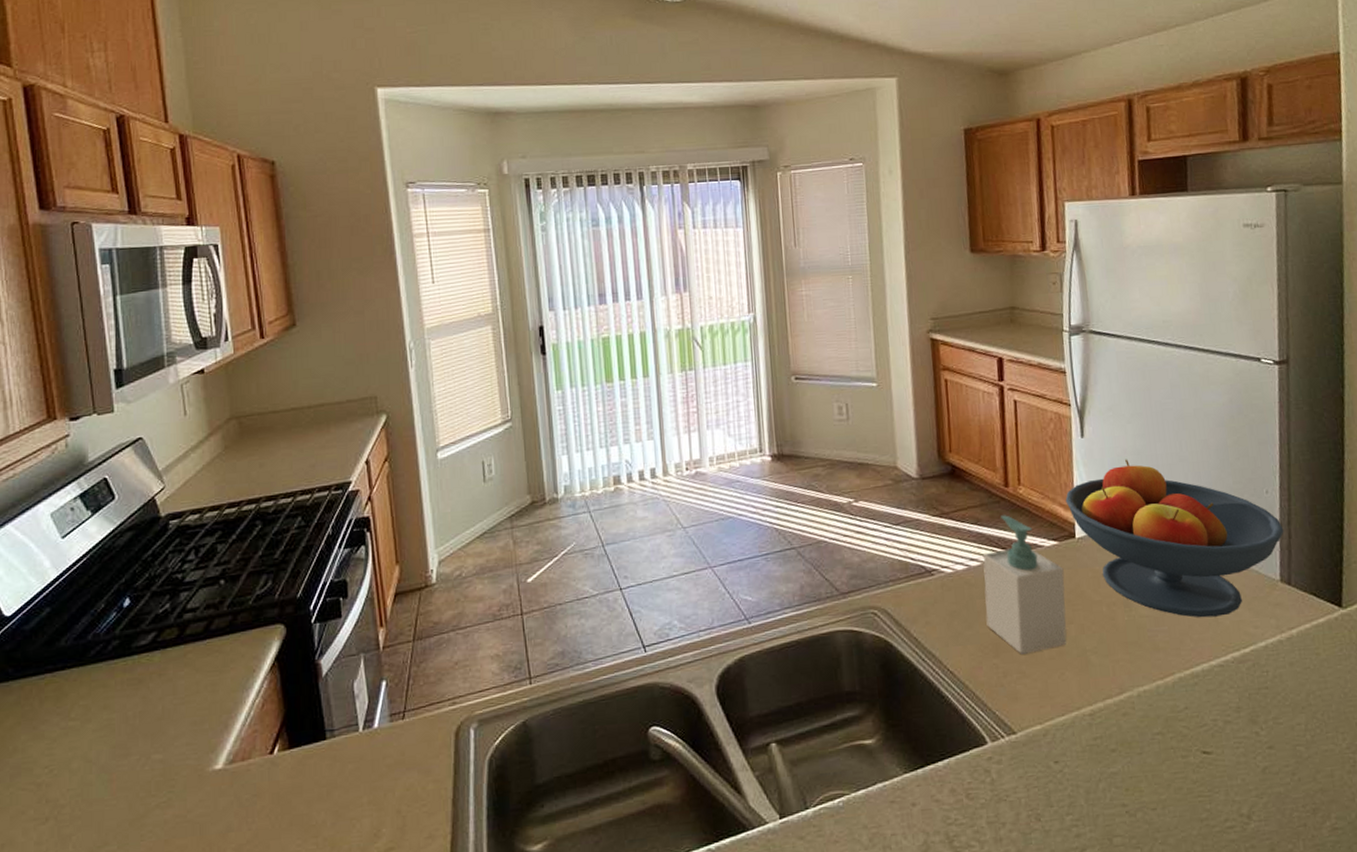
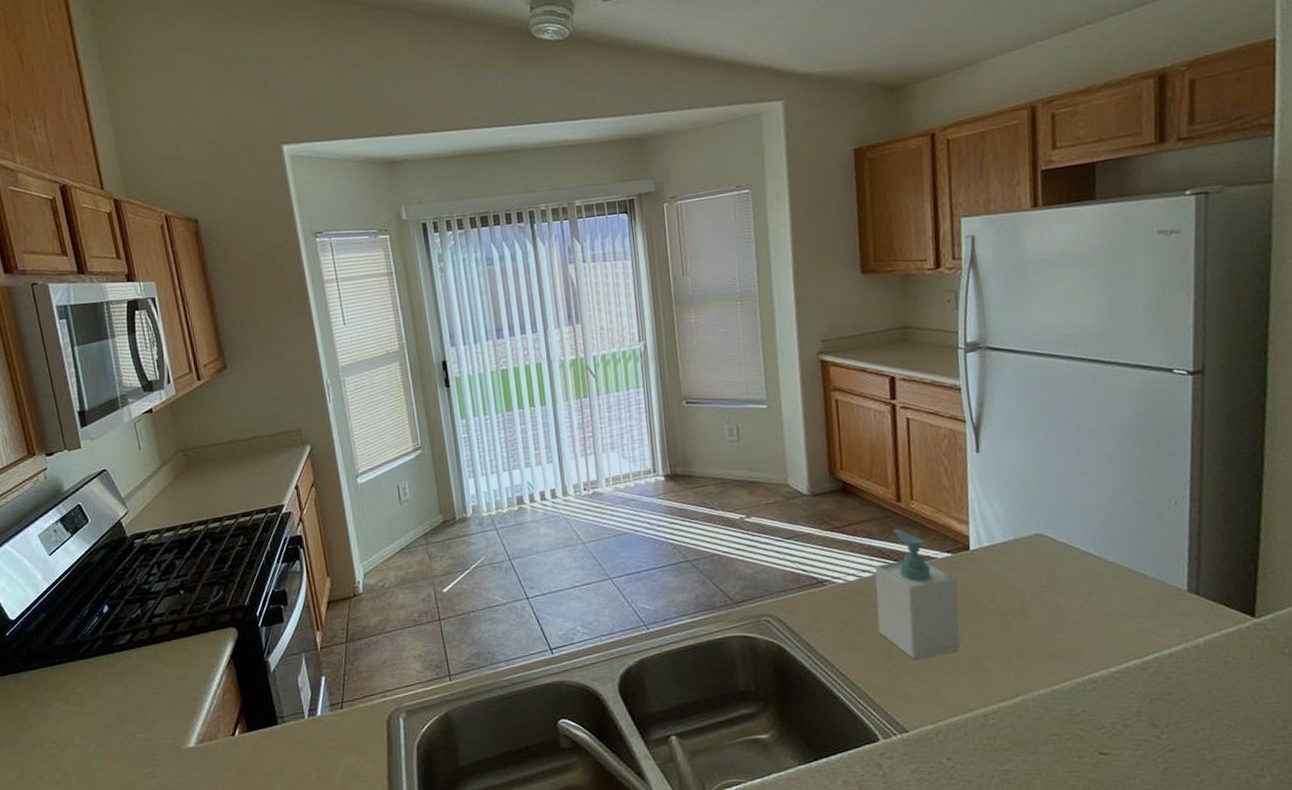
fruit bowl: present [1065,459,1284,618] -> none [959,473,1194,627]

